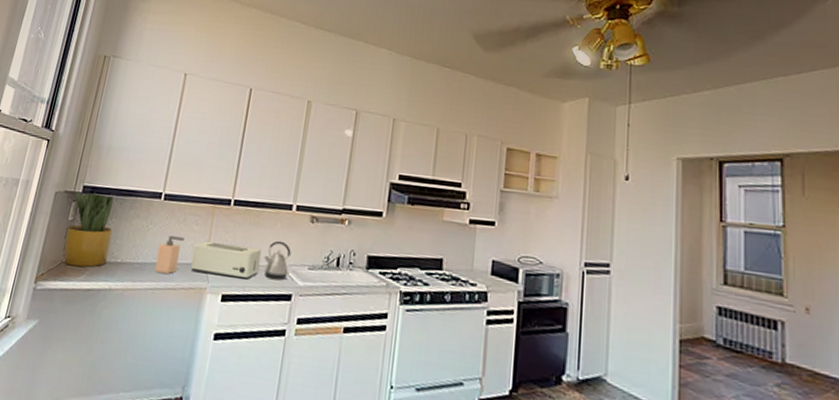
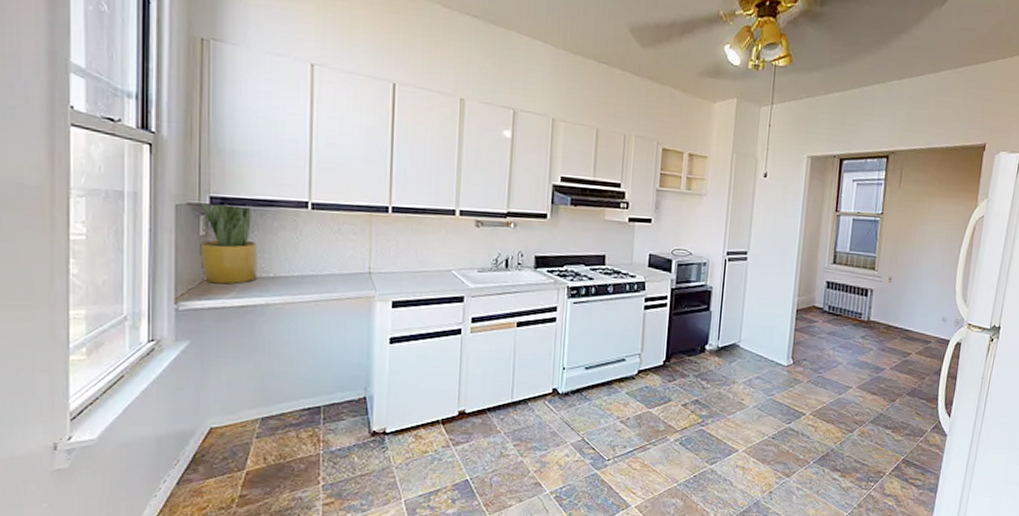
soap dispenser: present [155,236,184,275] -> none [314,247,342,286]
toaster: present [191,241,262,281] -> none [353,250,429,286]
kettle: present [264,240,291,280] -> none [432,246,459,284]

